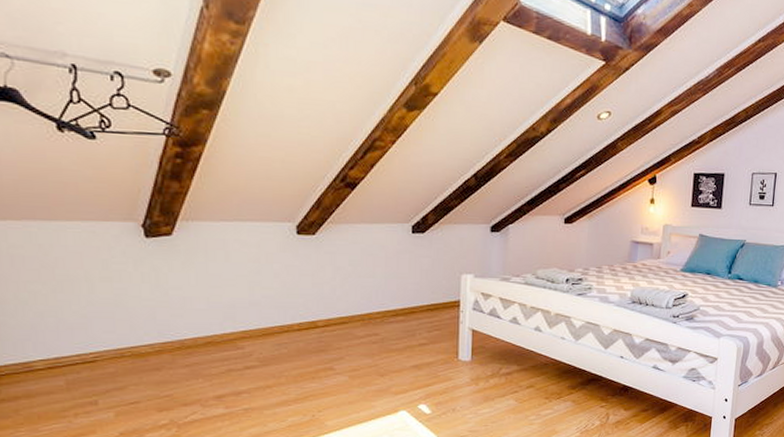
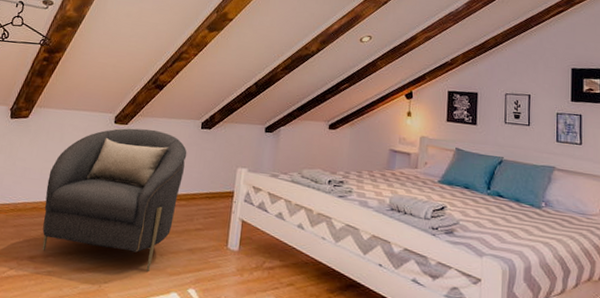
armchair: none [219,238,398,394] -> present [42,128,187,271]

